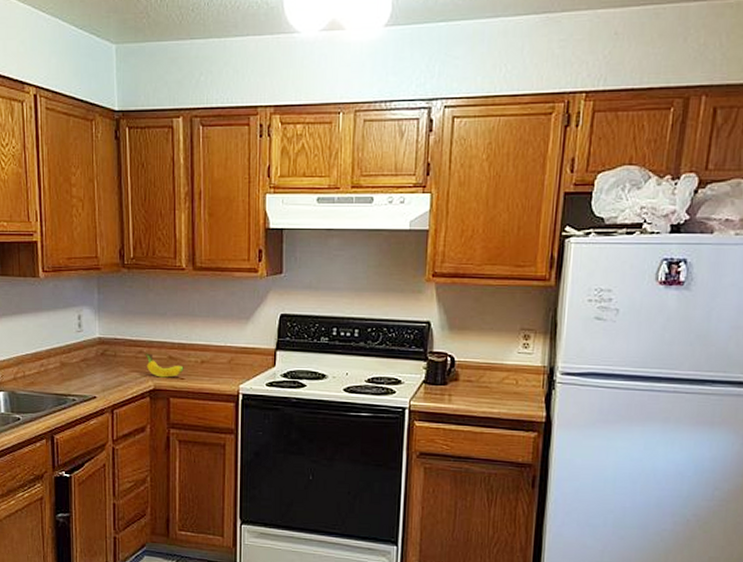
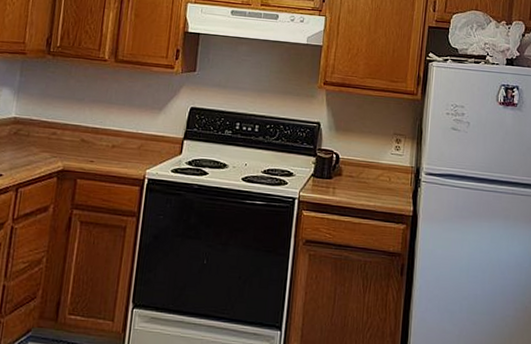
fruit: present [143,351,184,378] -> none [56,133,95,160]

